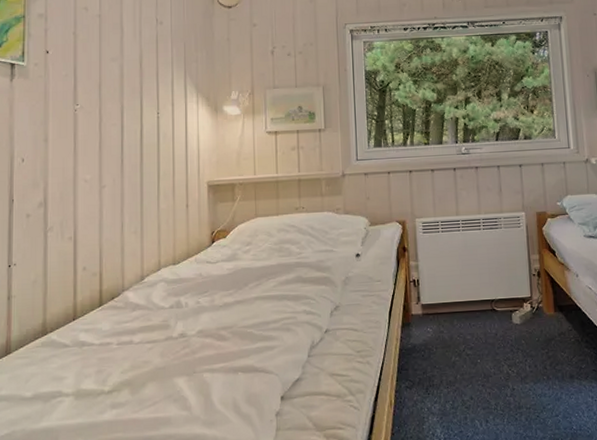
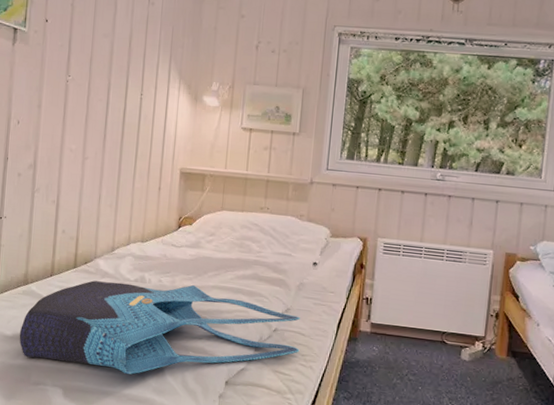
tote bag: none [41,300,354,418] -> present [19,280,300,375]

